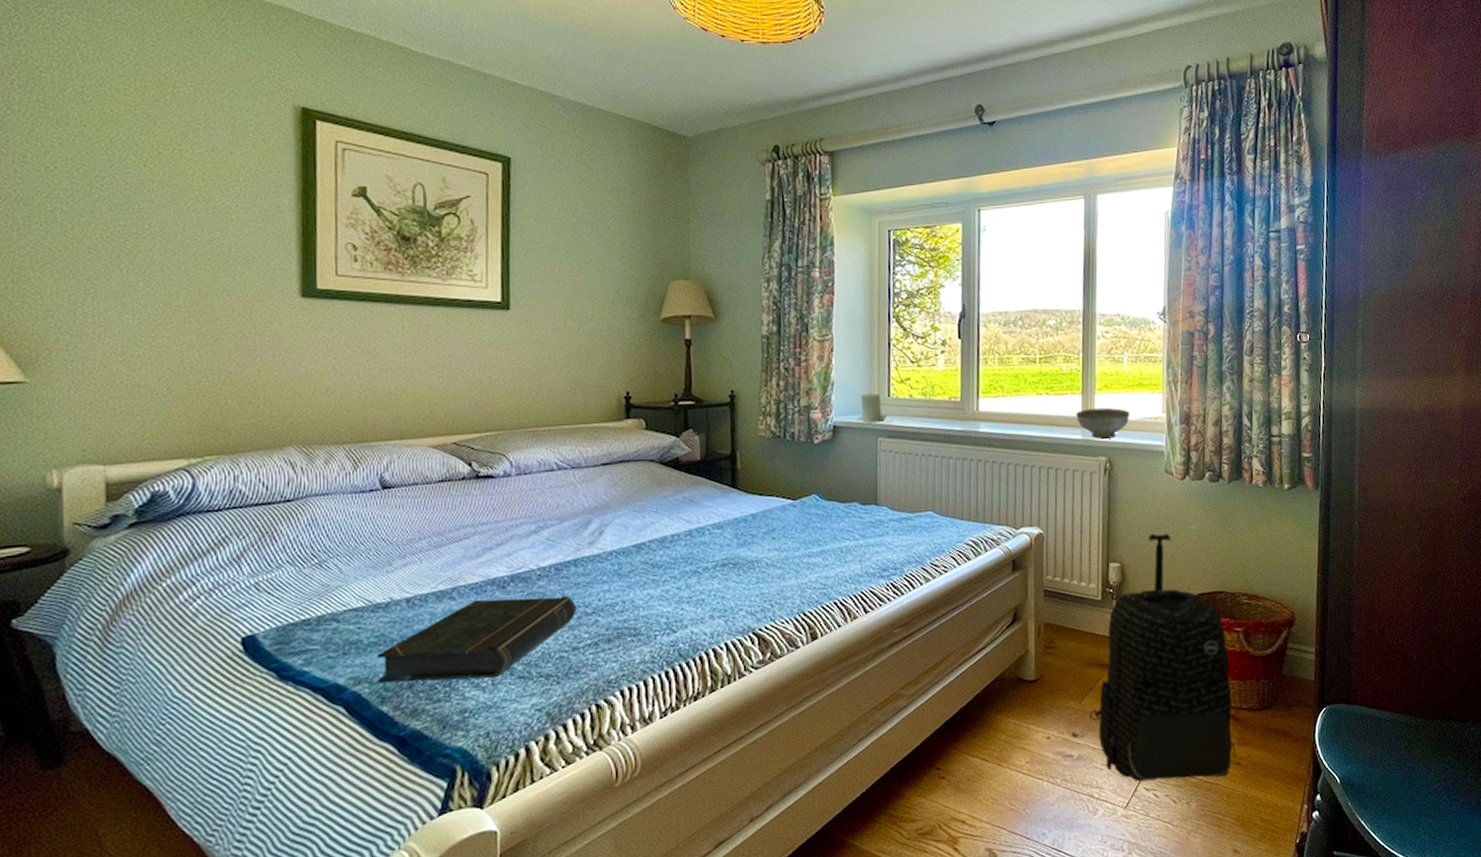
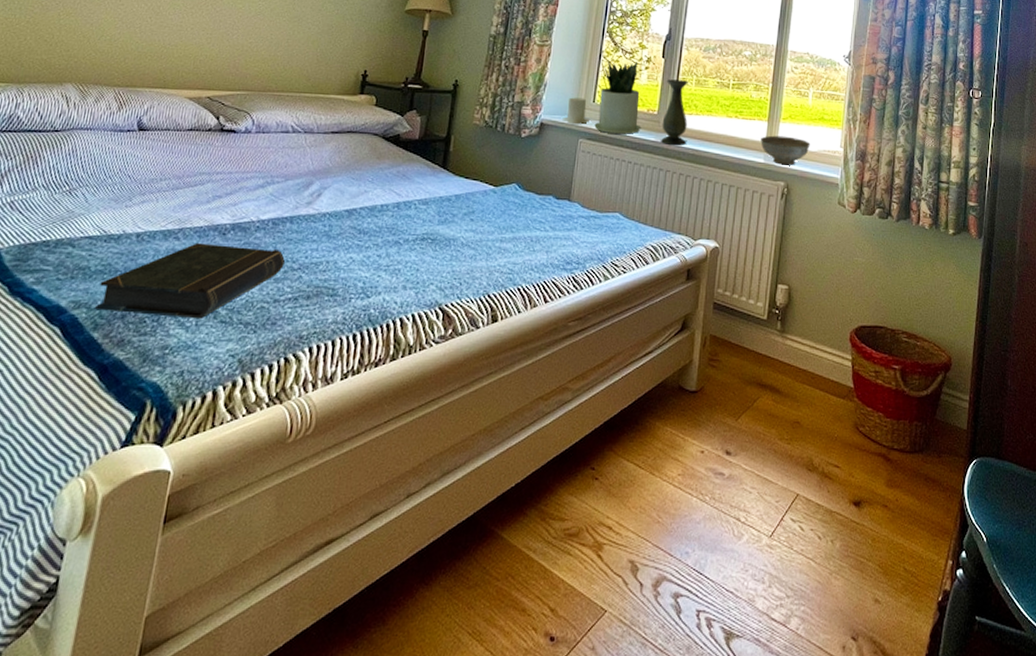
planter: none [893,346,945,428] -> present [594,60,642,134]
vase: none [966,360,996,432] -> present [661,79,688,145]
suitcase: present [1089,533,1236,782] -> none [744,260,885,517]

